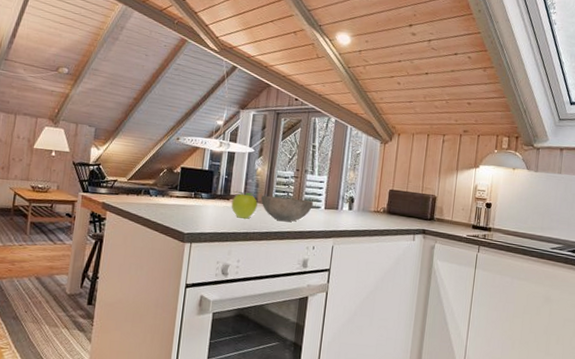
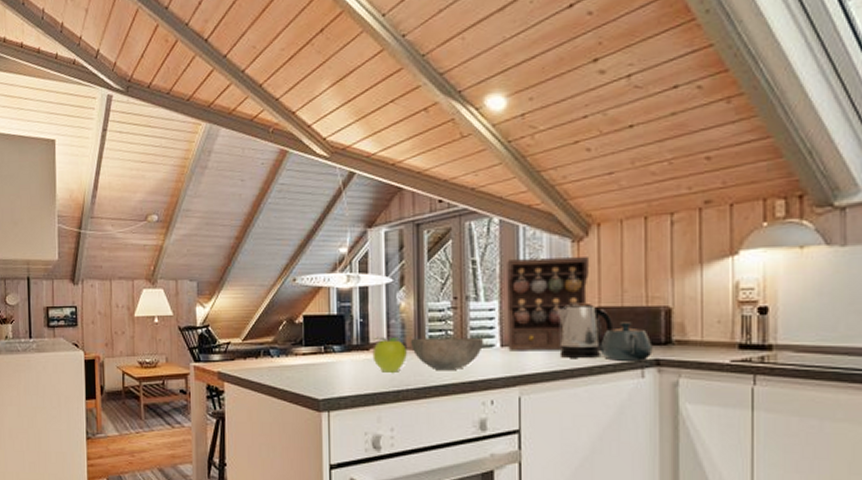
spice rack: none [329,149,390,216] -> present [507,257,589,350]
kettle: none [363,184,400,225] -> present [559,302,614,359]
teapot: none [389,202,422,230] -> present [600,322,653,363]

